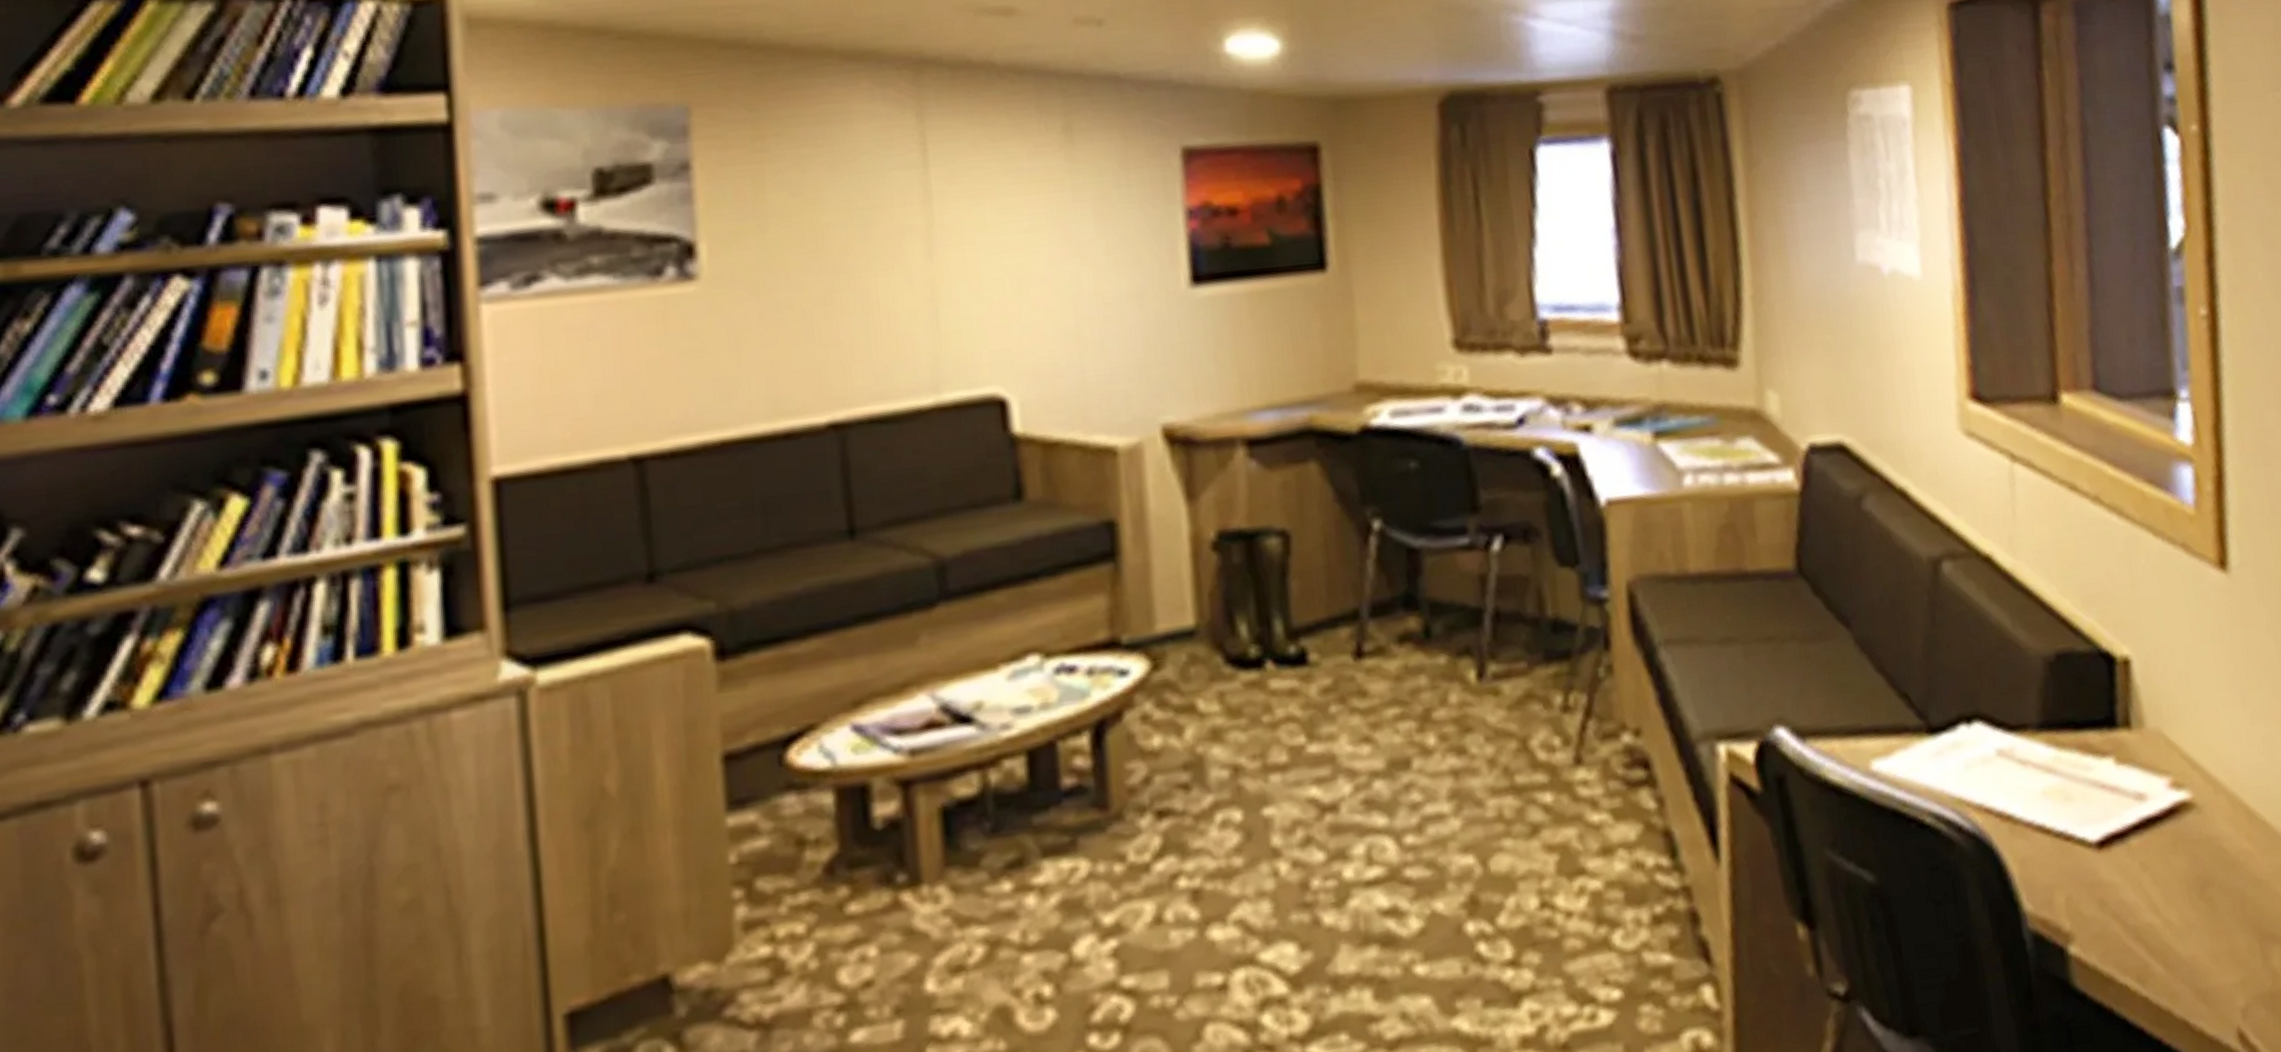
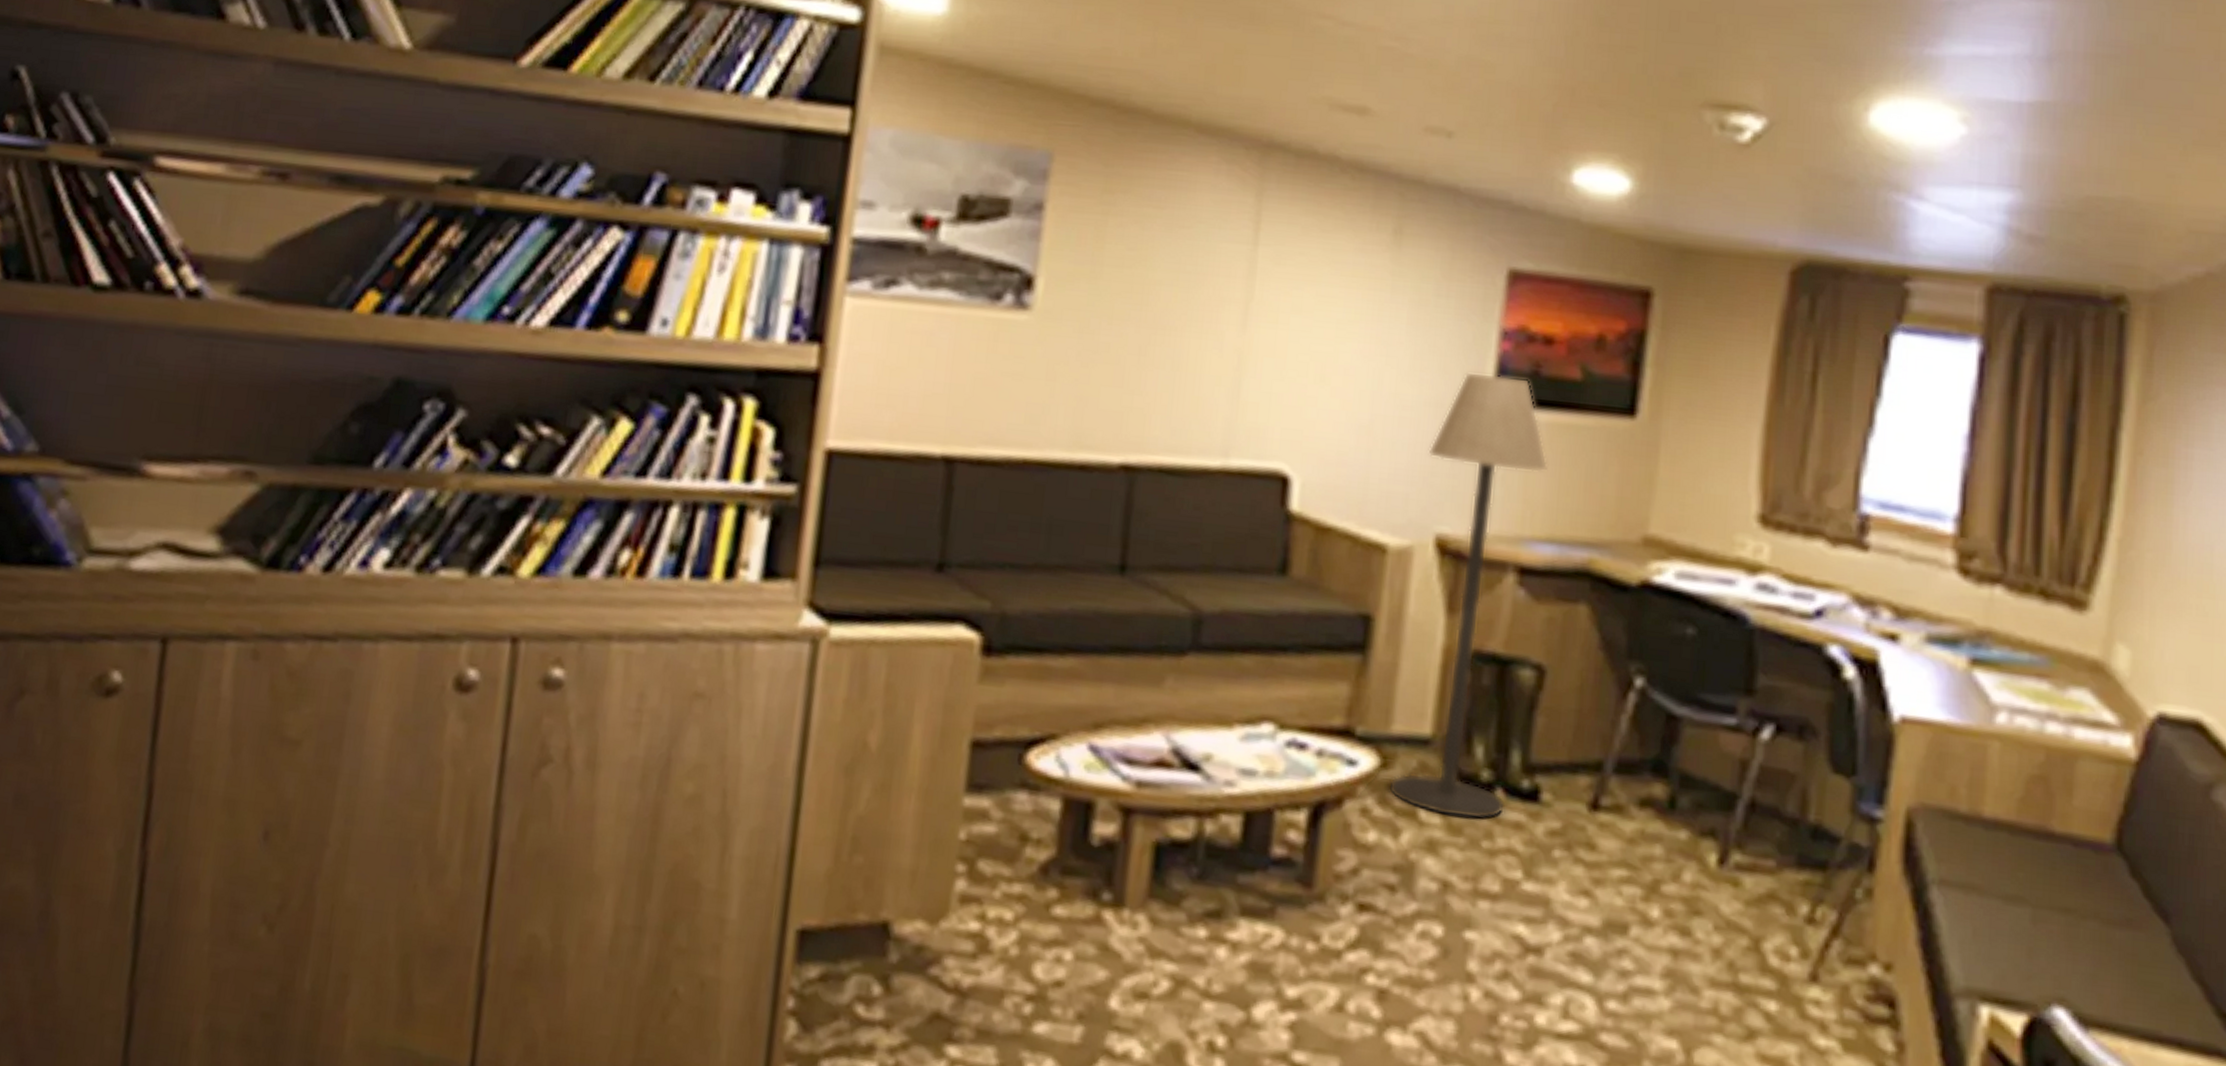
floor lamp: none [1138,252,1278,703] -> present [1388,371,1549,820]

